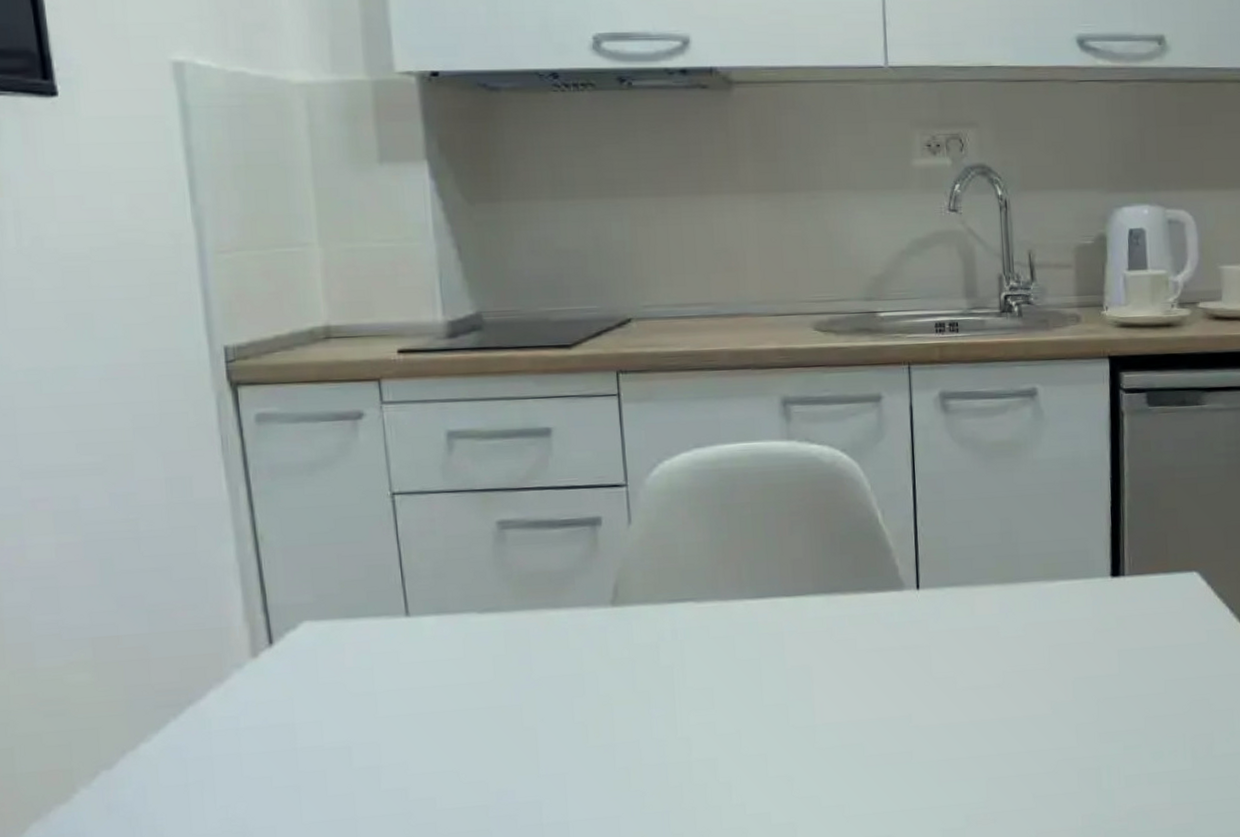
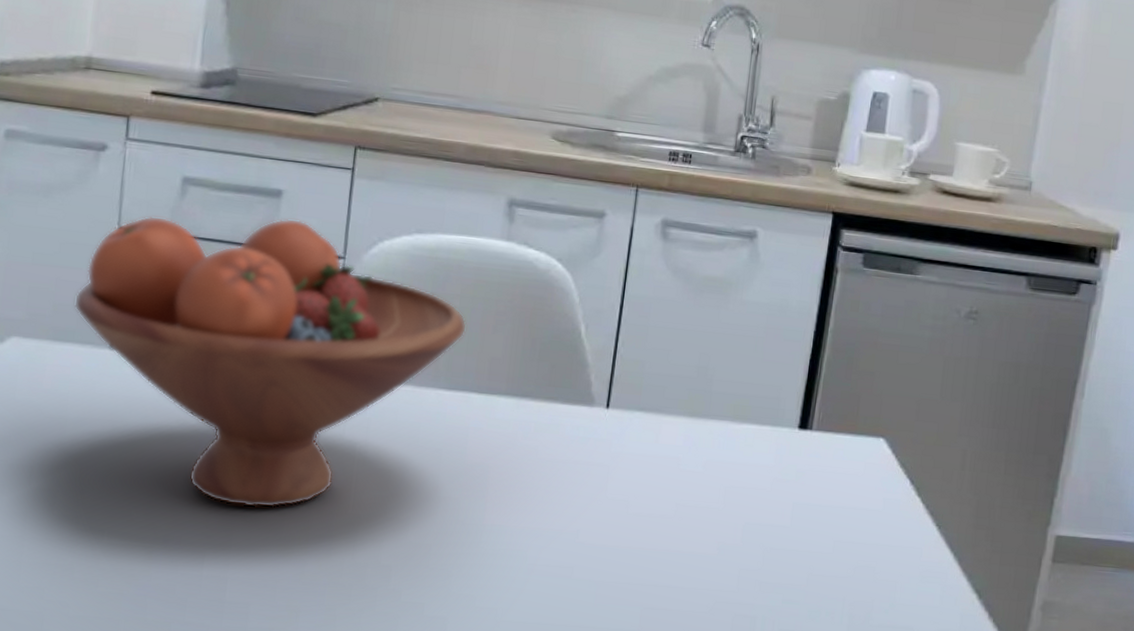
fruit bowl: none [359,454,764,751] -> present [73,215,467,508]

